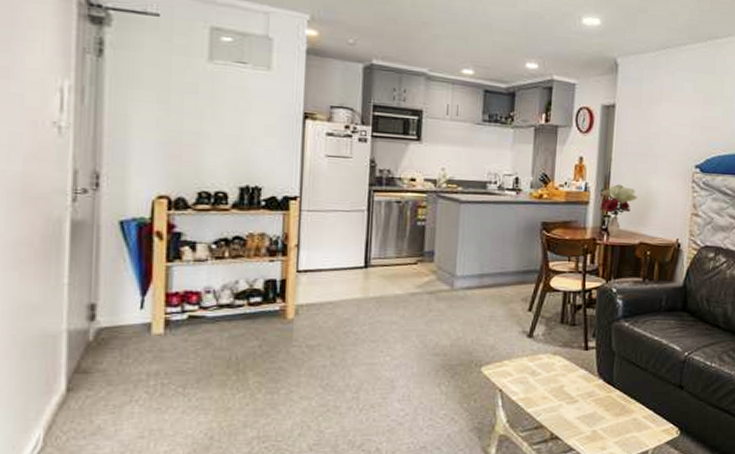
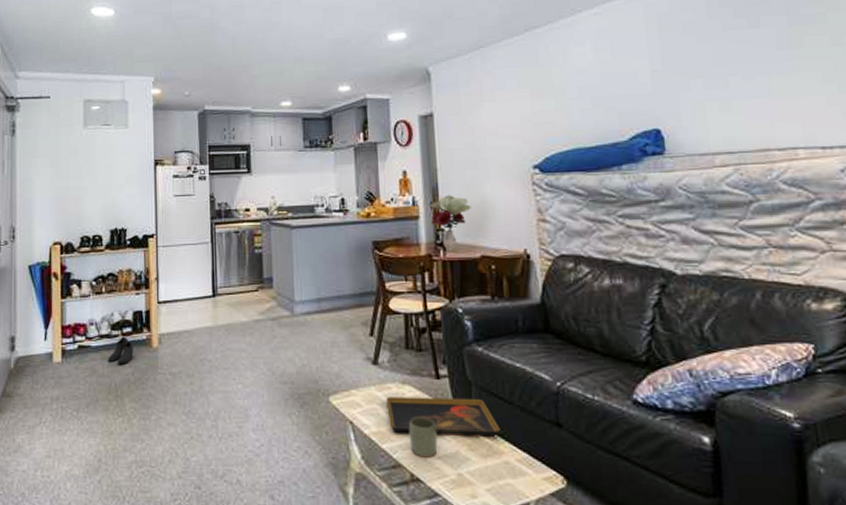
shoe: none [228,306,263,337] -> present [108,336,134,365]
decorative tray: none [536,366,634,399] -> present [386,397,500,437]
mug: none [553,383,579,419] -> present [408,416,438,458]

